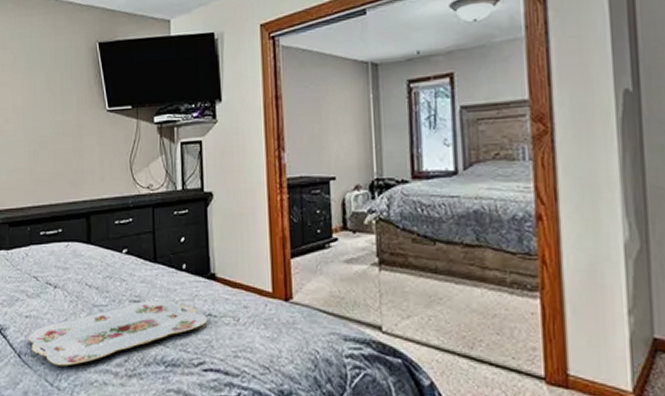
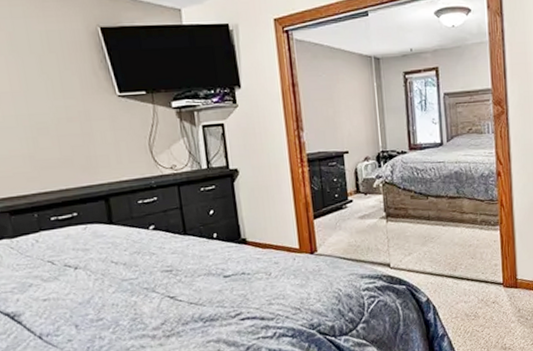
serving tray: present [28,300,208,366] -> none [48,266,242,340]

